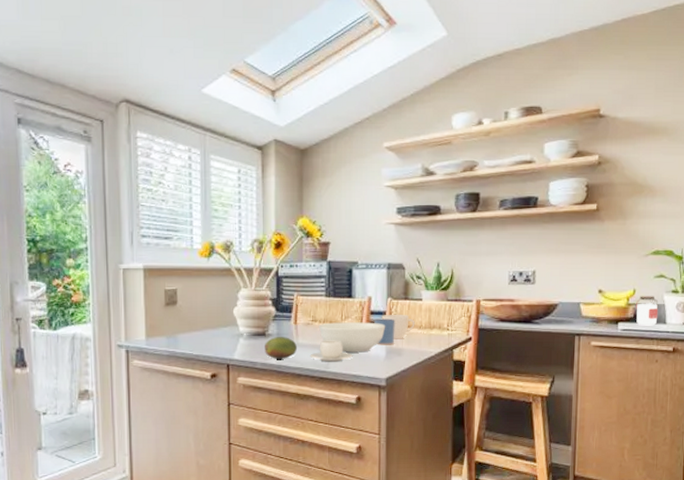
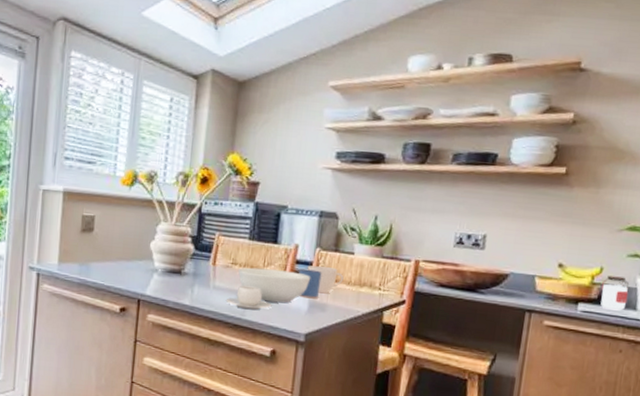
fruit: present [265,337,298,359] -> none [178,276,214,301]

